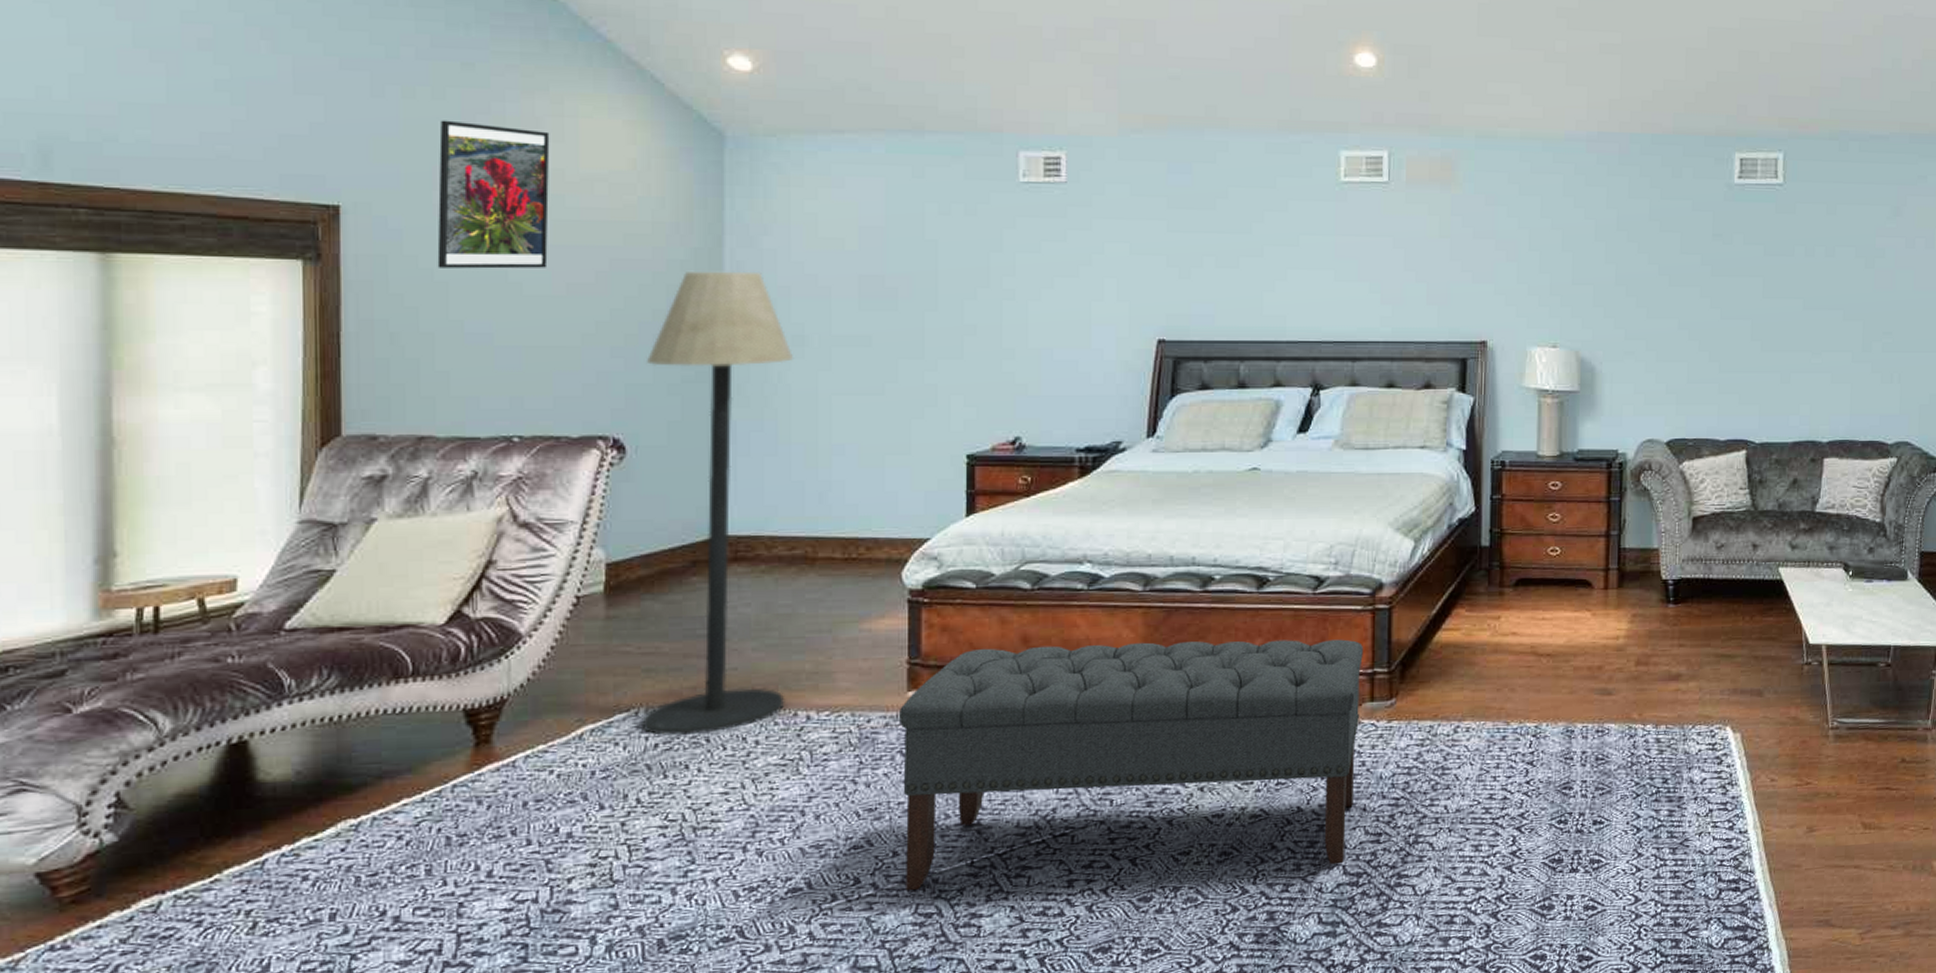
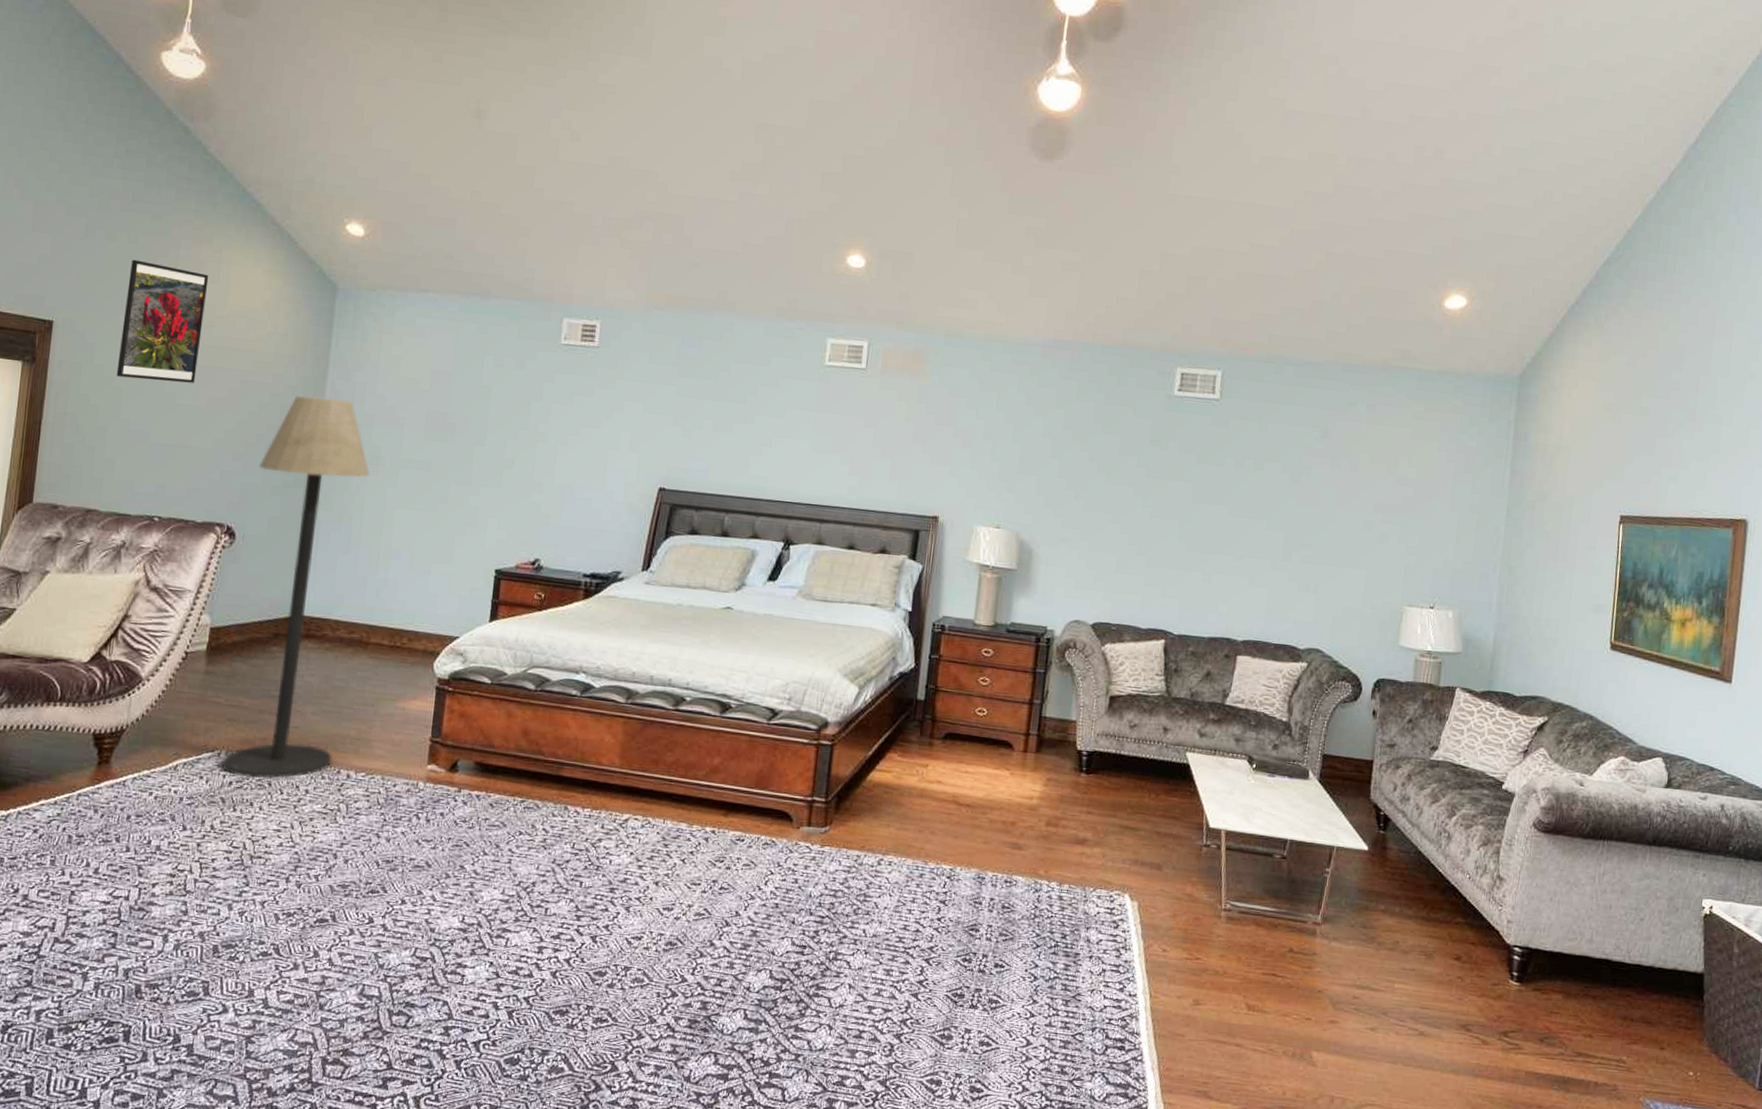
bench: present [898,639,1363,890] -> none [408,735,806,969]

